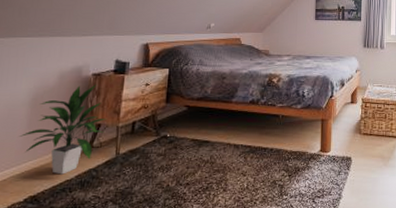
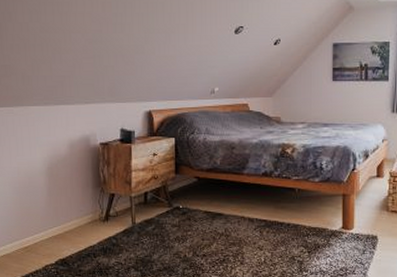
indoor plant: present [19,84,107,175] -> none [42,154,119,241]

